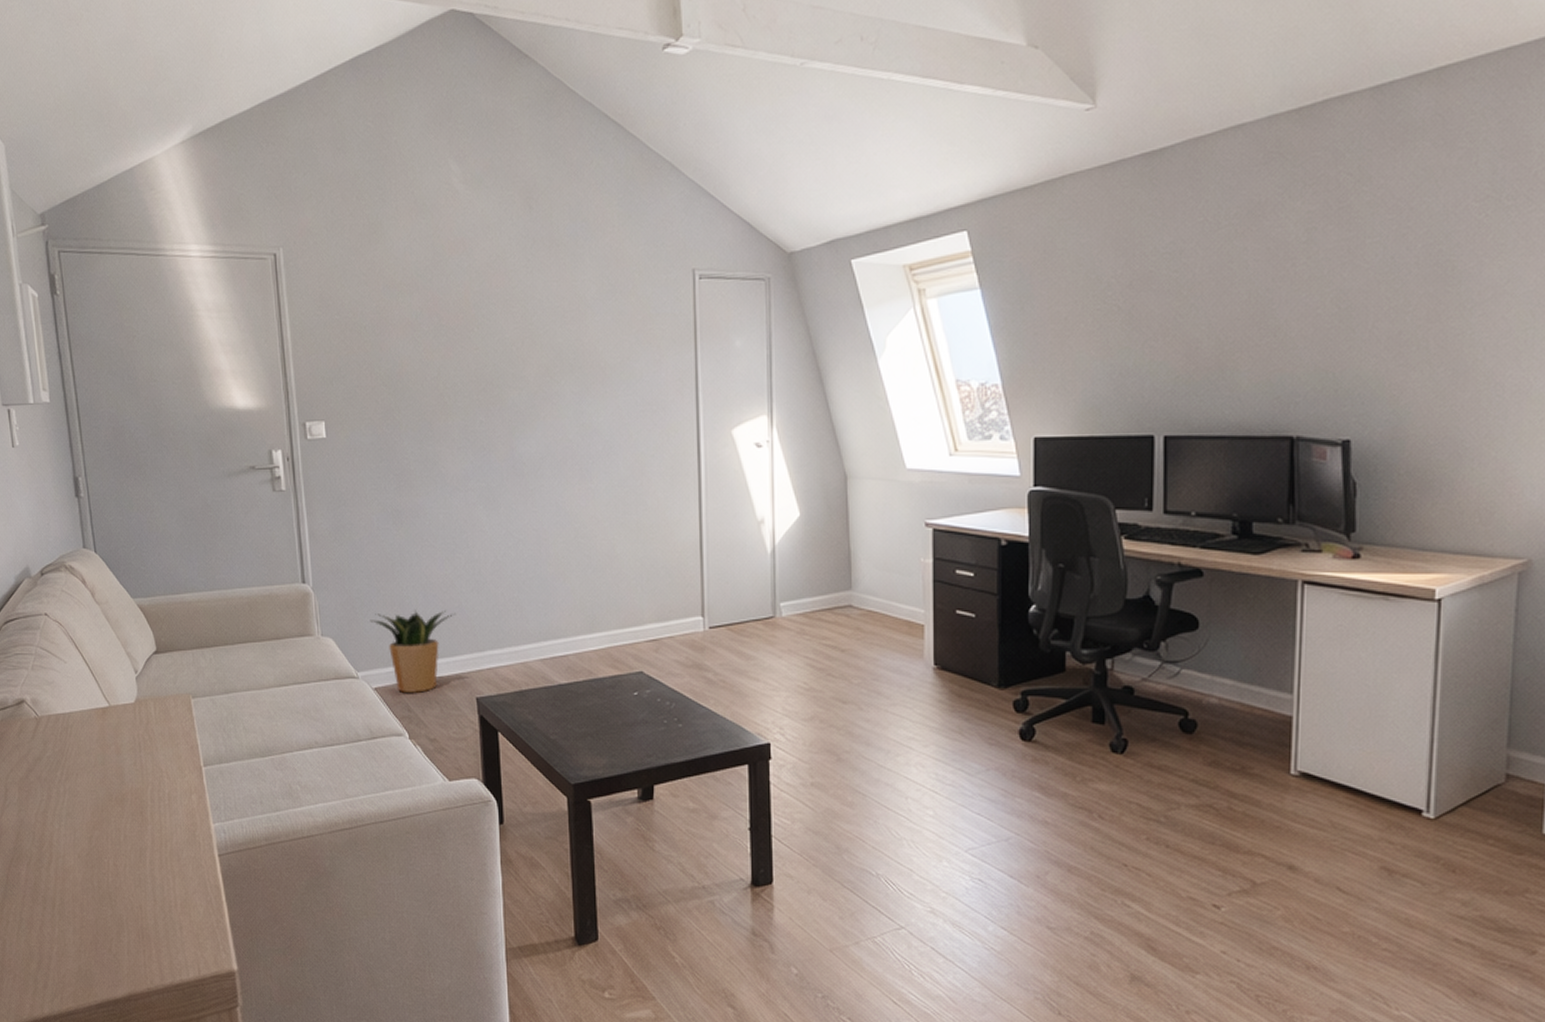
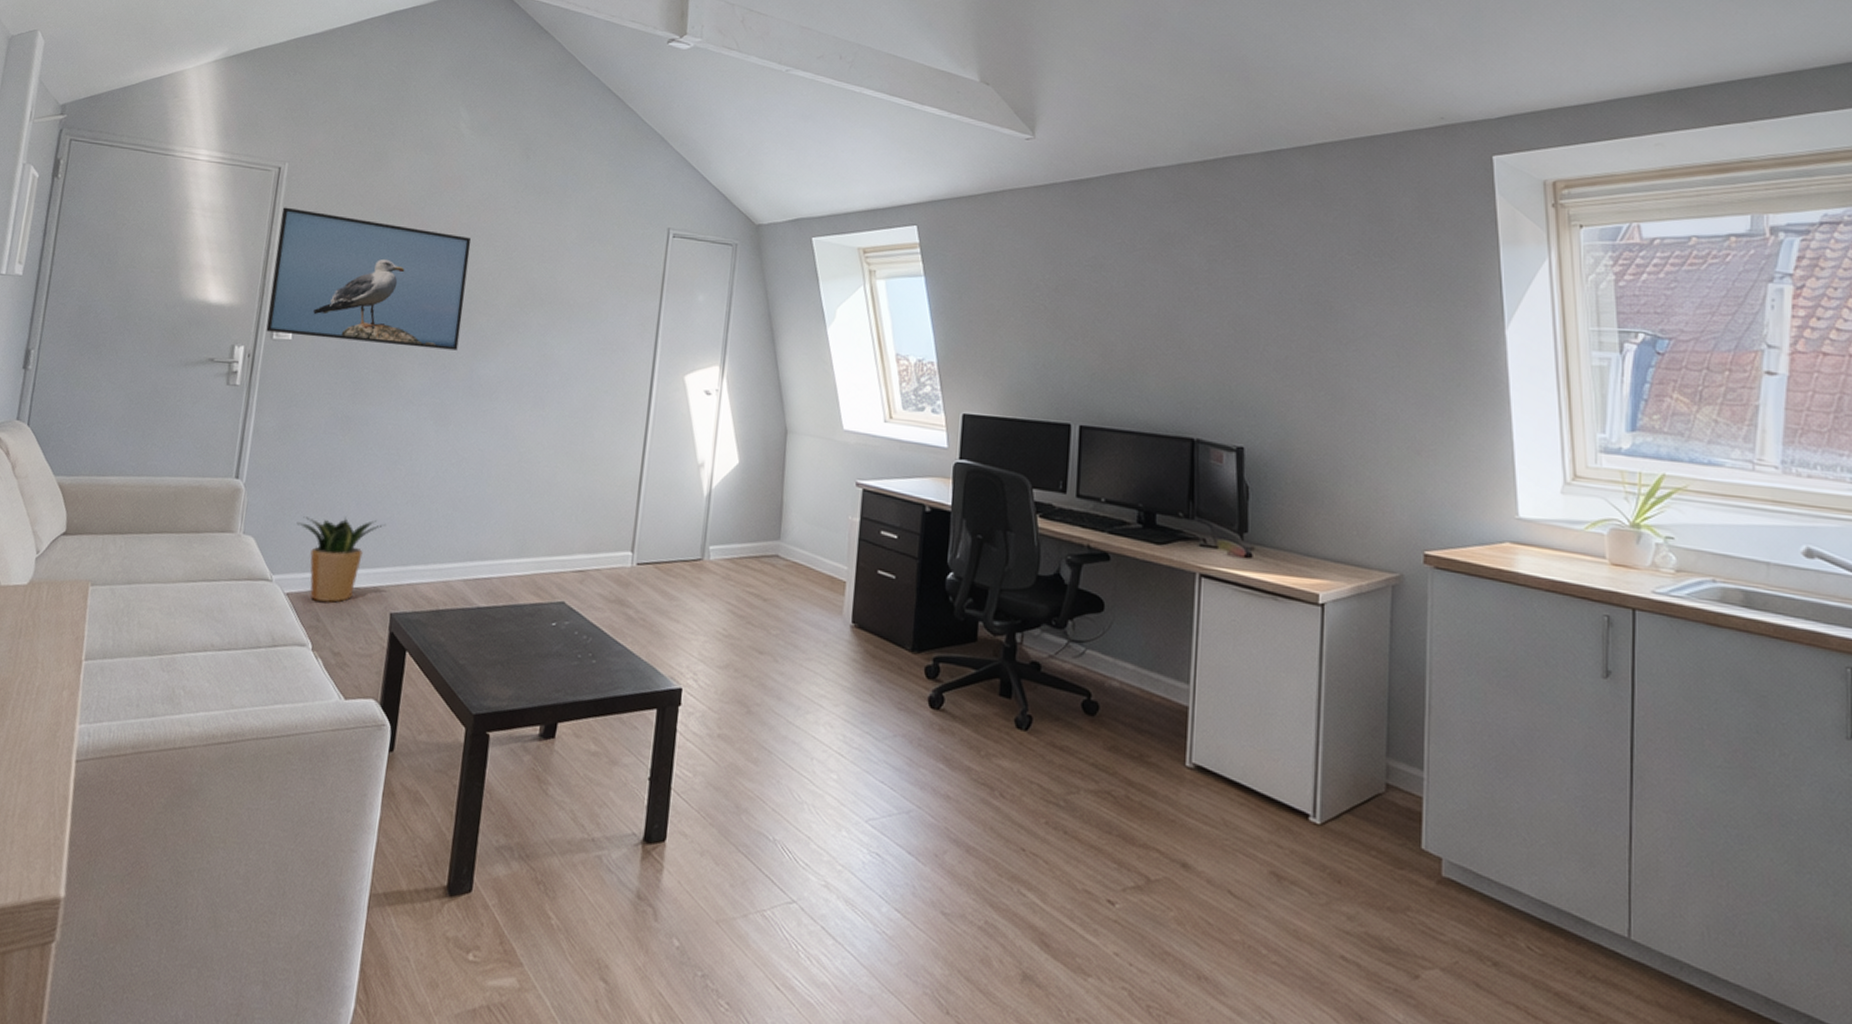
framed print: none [287,297,494,433] -> present [266,207,472,351]

